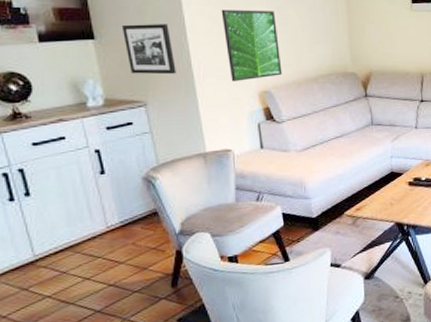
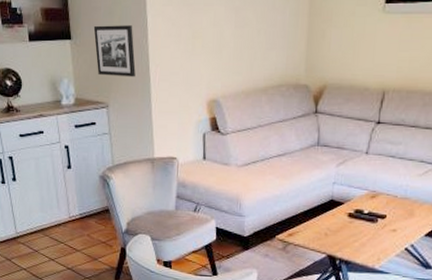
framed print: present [221,10,283,81] -> none [181,10,233,88]

